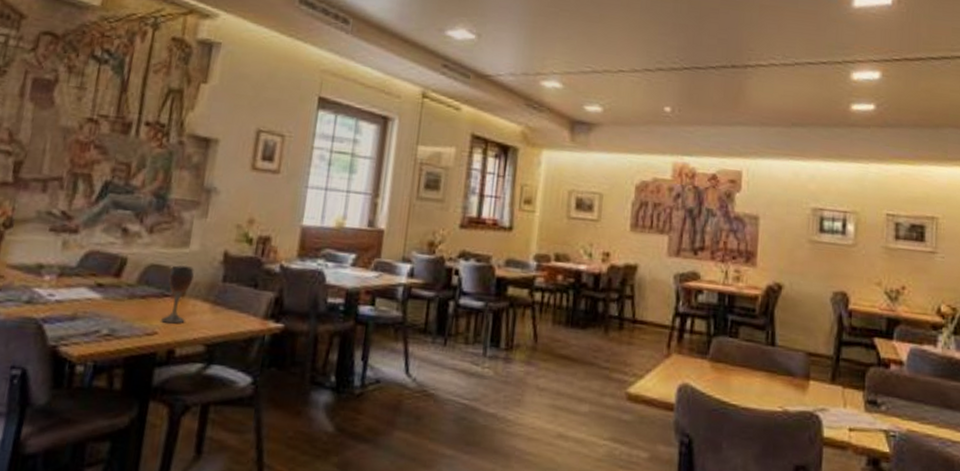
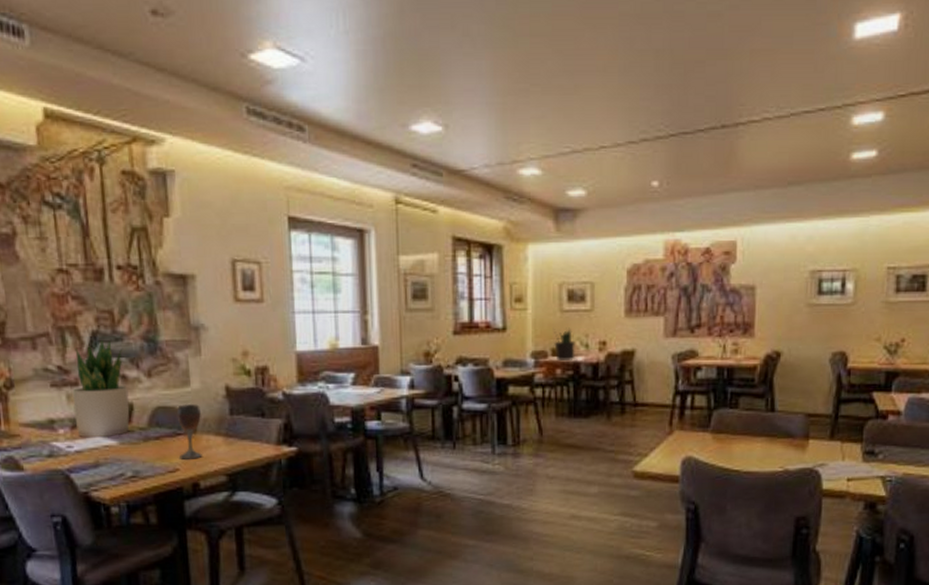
planter: none [63,191,132,290] -> present [72,340,130,438]
planter: none [558,234,579,269] -> present [554,327,575,362]

